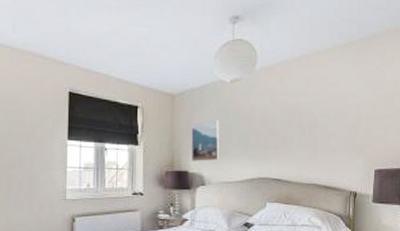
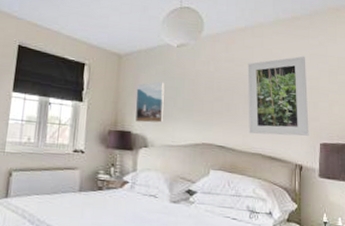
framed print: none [302,82,364,166] -> present [247,56,309,136]

